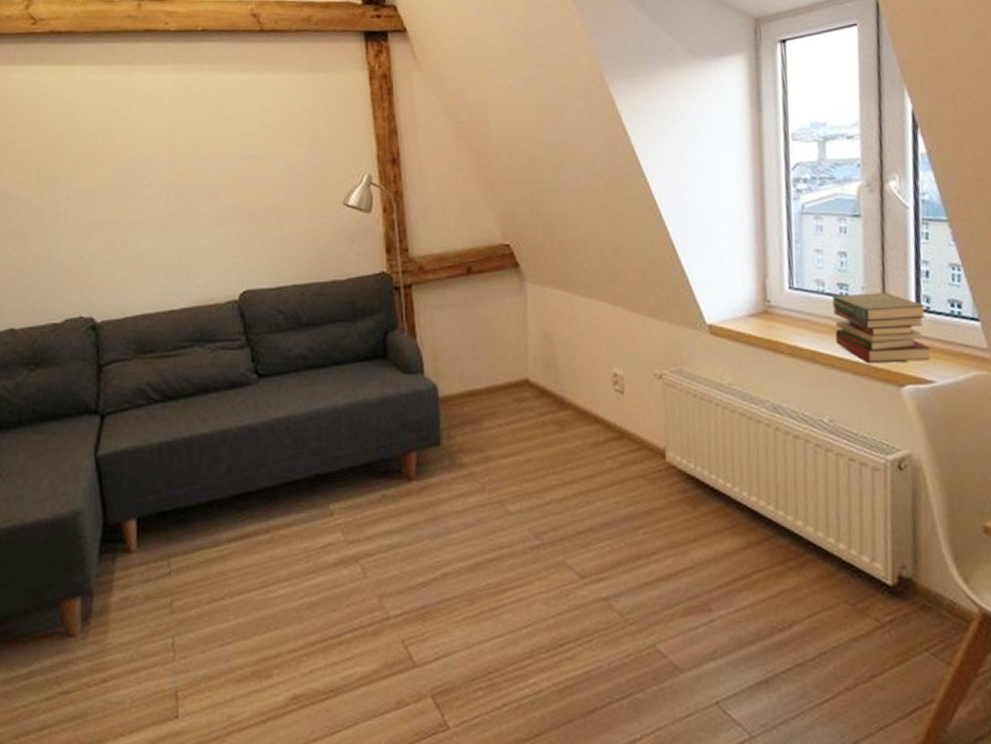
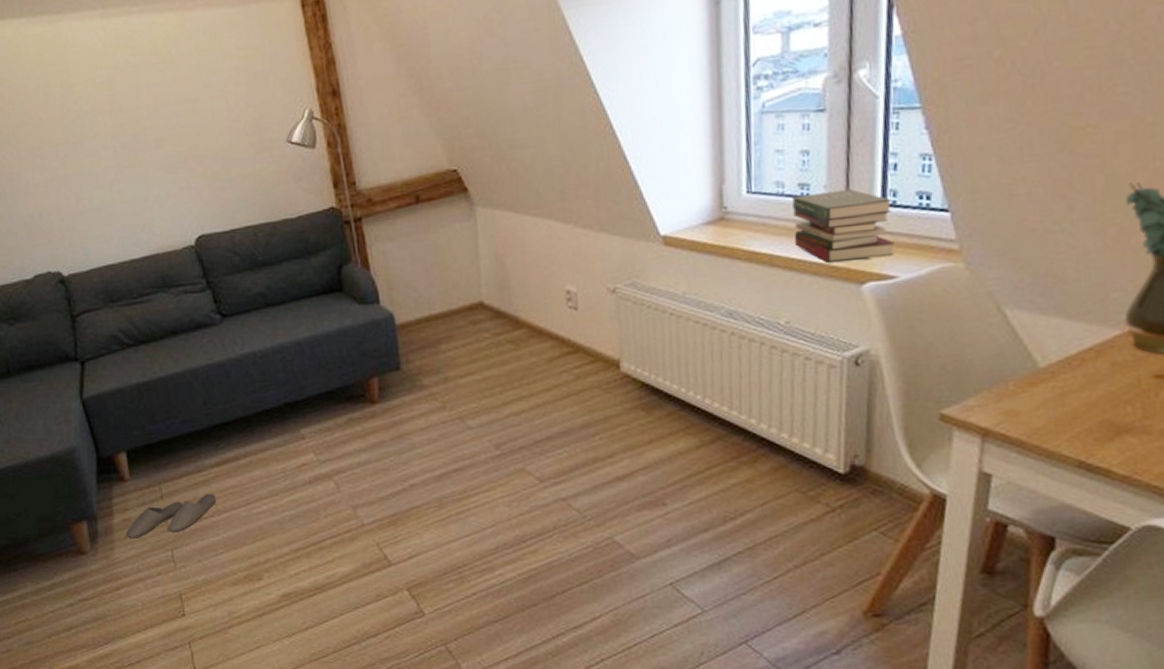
slippers: none [124,571,230,621] -> present [126,493,217,539]

